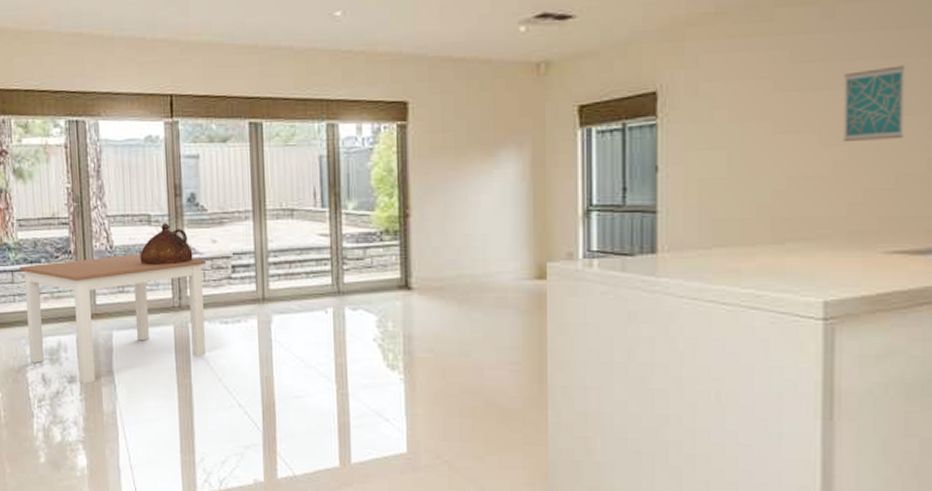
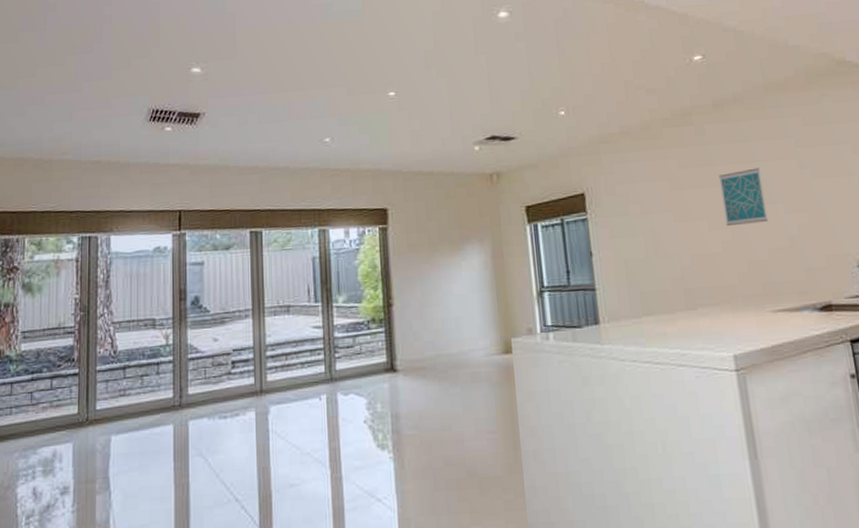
dining table: present [19,254,207,384] -> none [19,356,207,494]
ceramic jug: present [140,223,193,265] -> none [143,326,195,367]

